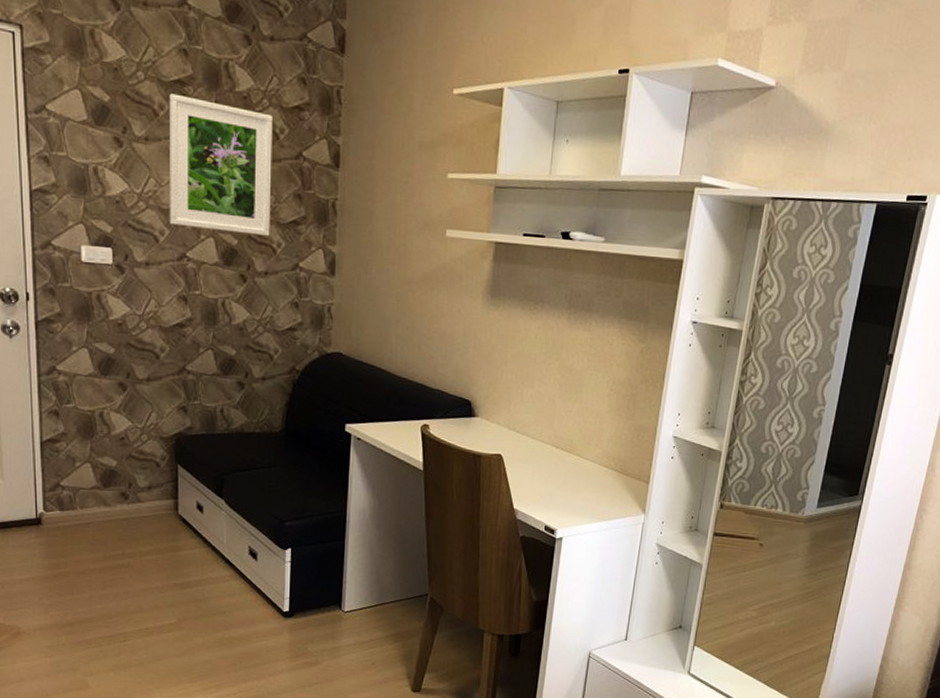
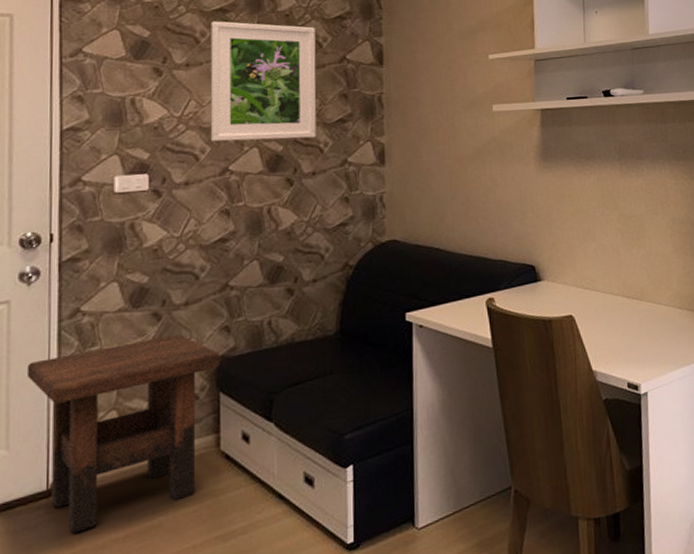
side table: none [13,405,178,557] -> present [26,333,220,533]

